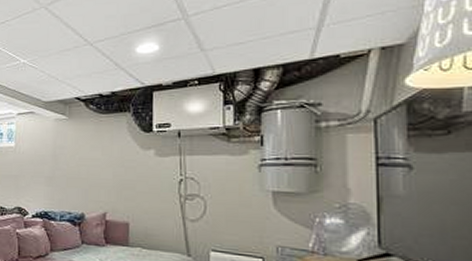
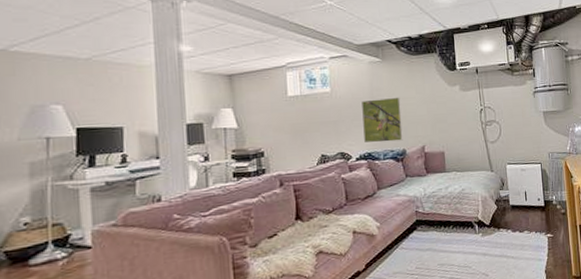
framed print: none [42,157,84,204] -> present [362,97,403,143]

